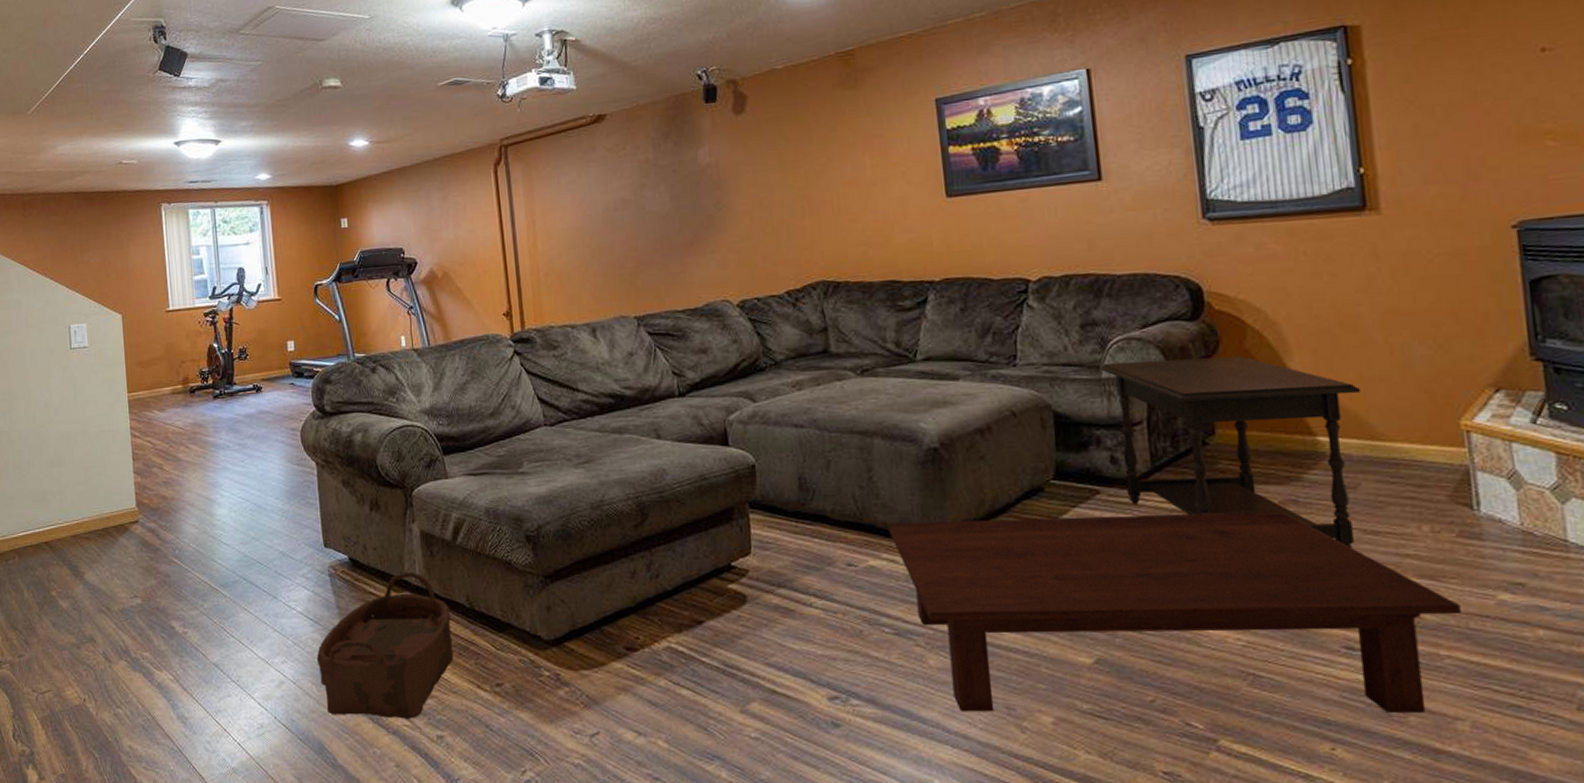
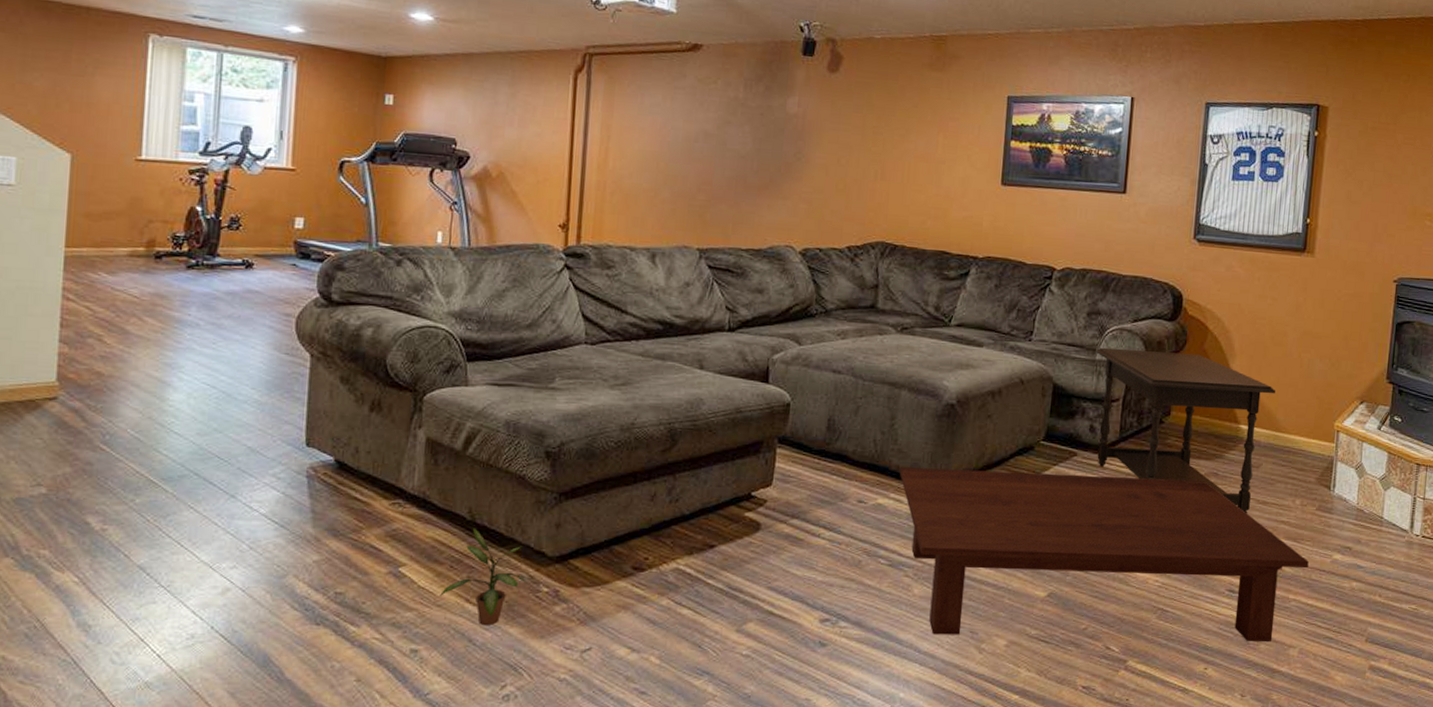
woven basket: present [316,572,454,719] -> none [276,480,448,632]
potted plant: none [454,615,531,712] -> present [440,528,529,626]

